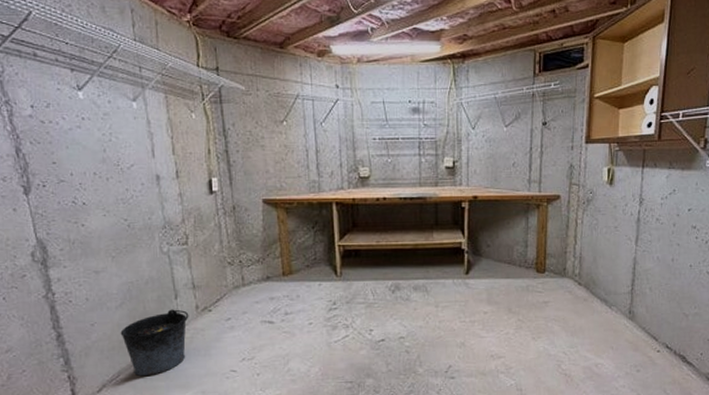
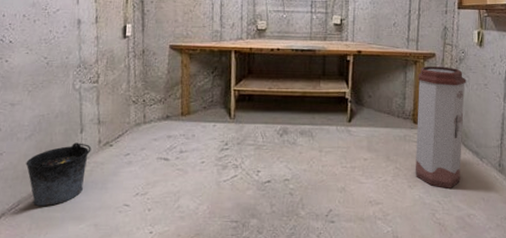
trash can: none [539,209,595,339] -> present [416,66,466,188]

